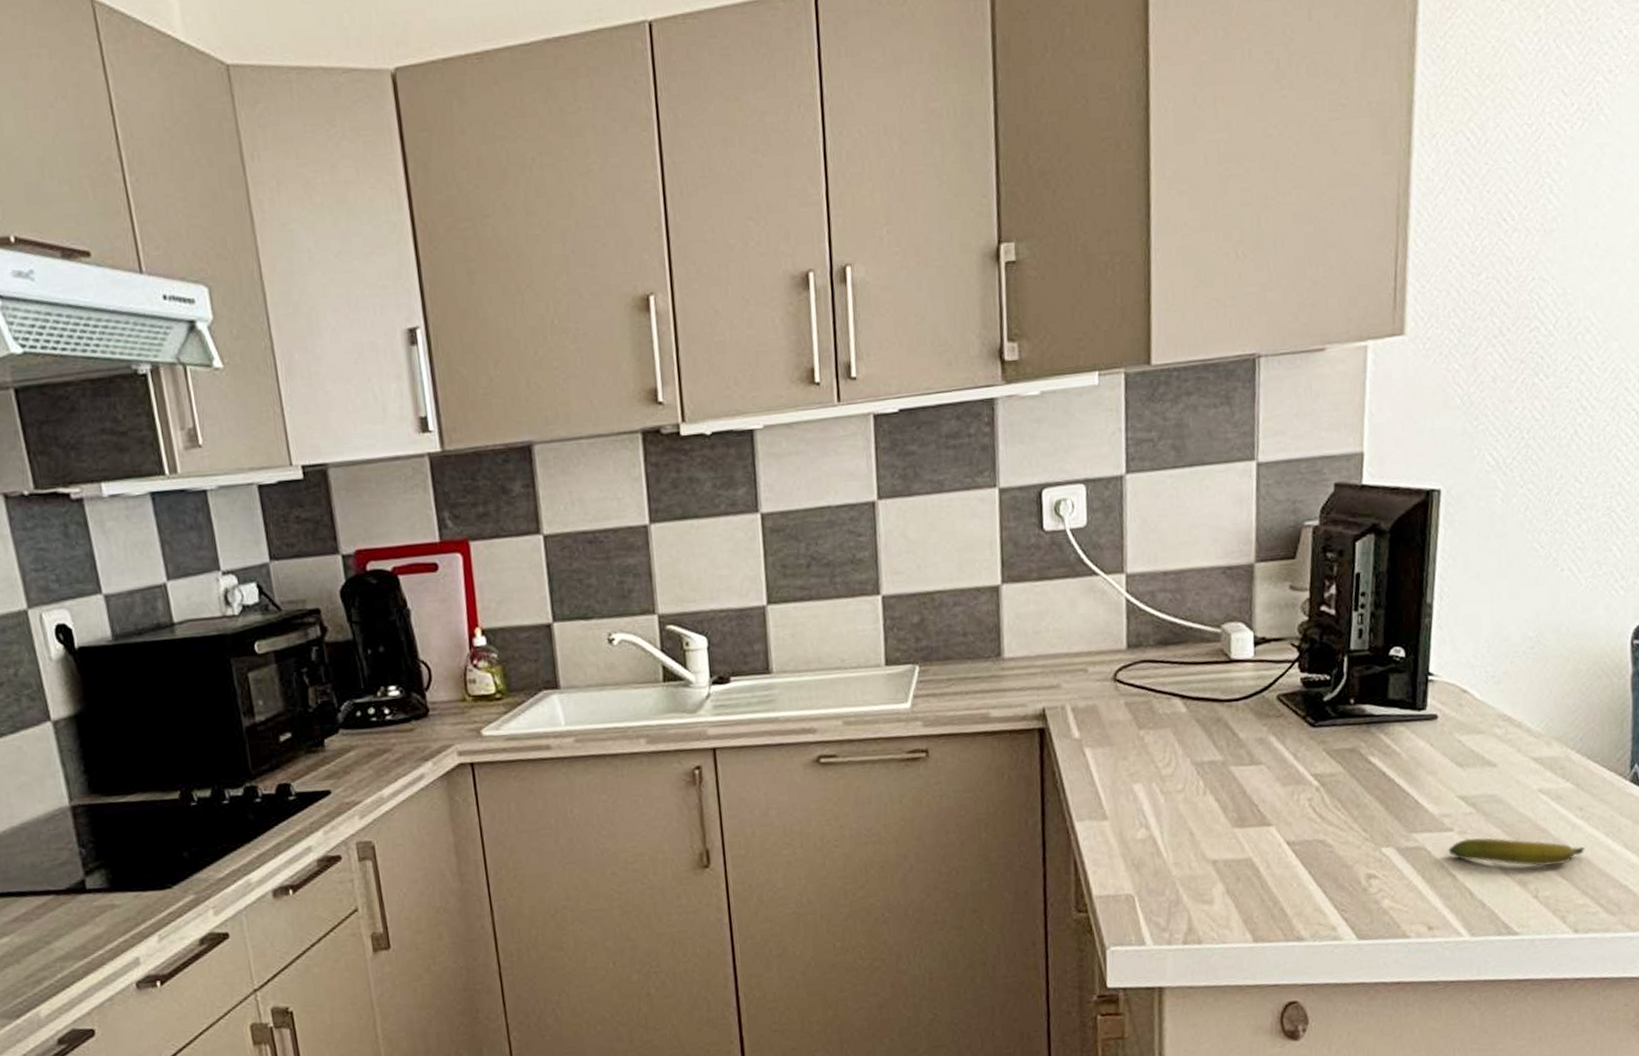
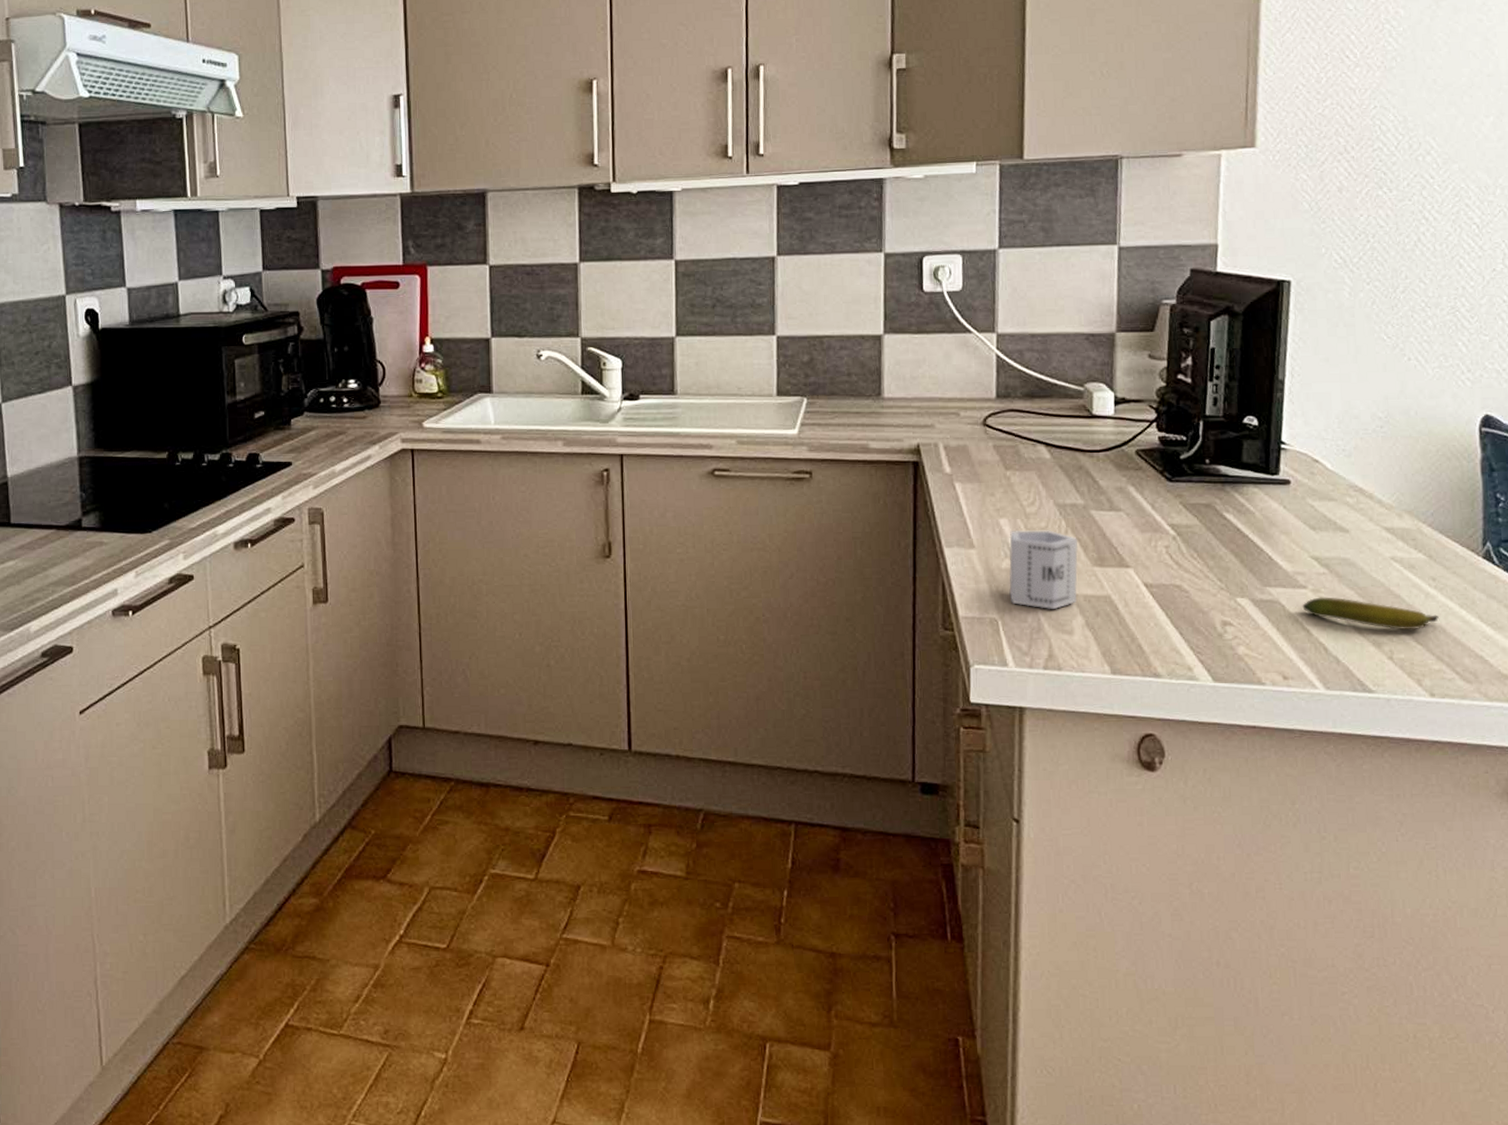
cup: none [1144,792,1218,879] -> present [1008,530,1078,609]

